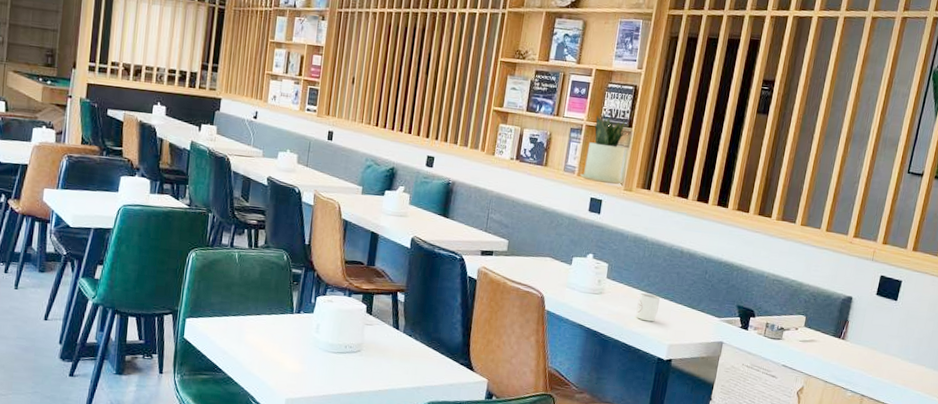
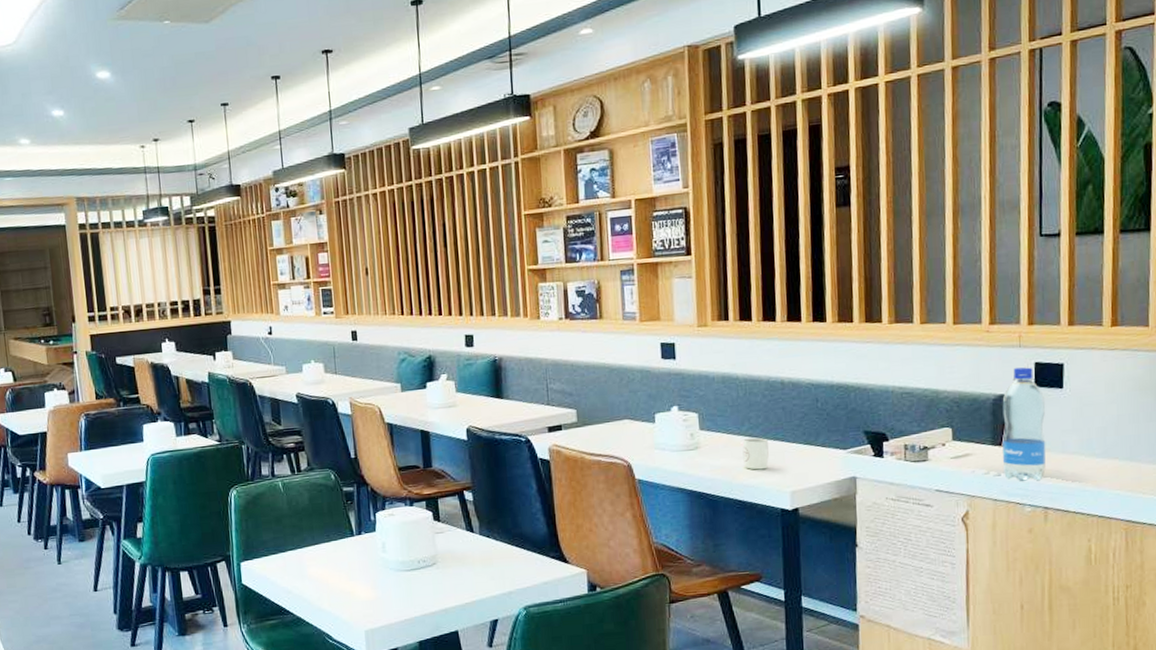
planter: present [579,116,629,185] -> none [641,247,696,325]
bottle: none [837,277,882,373] -> present [1002,367,1046,482]

